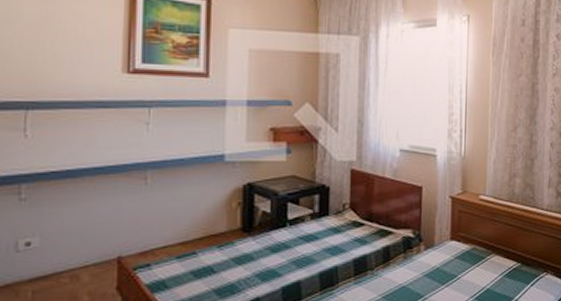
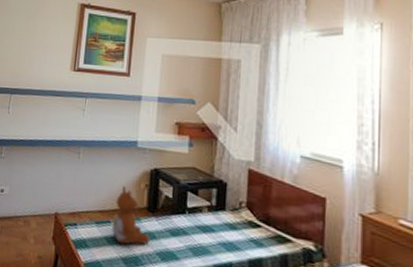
teddy bear: none [199,209,246,275] -> present [112,186,150,245]

